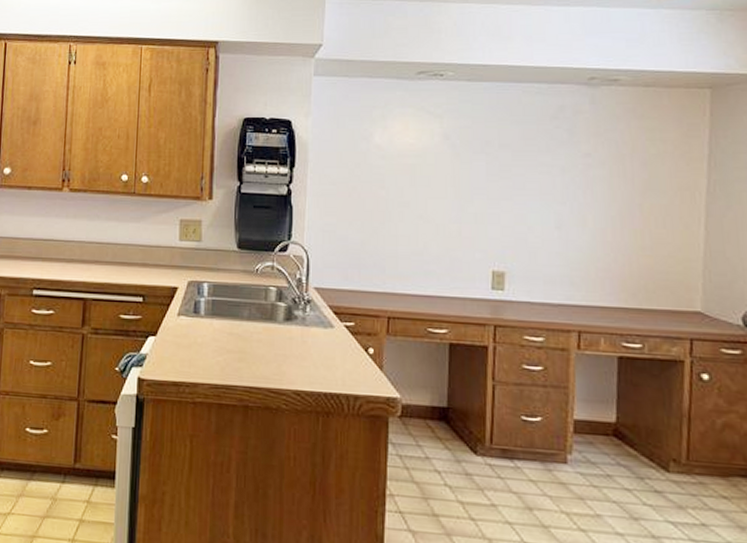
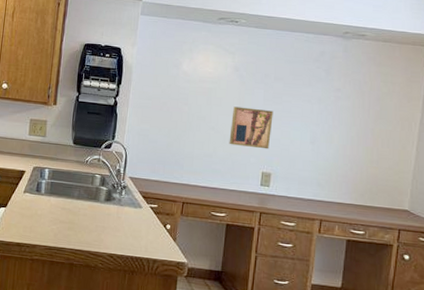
wall art: none [444,186,502,241] -> present [229,106,273,150]

